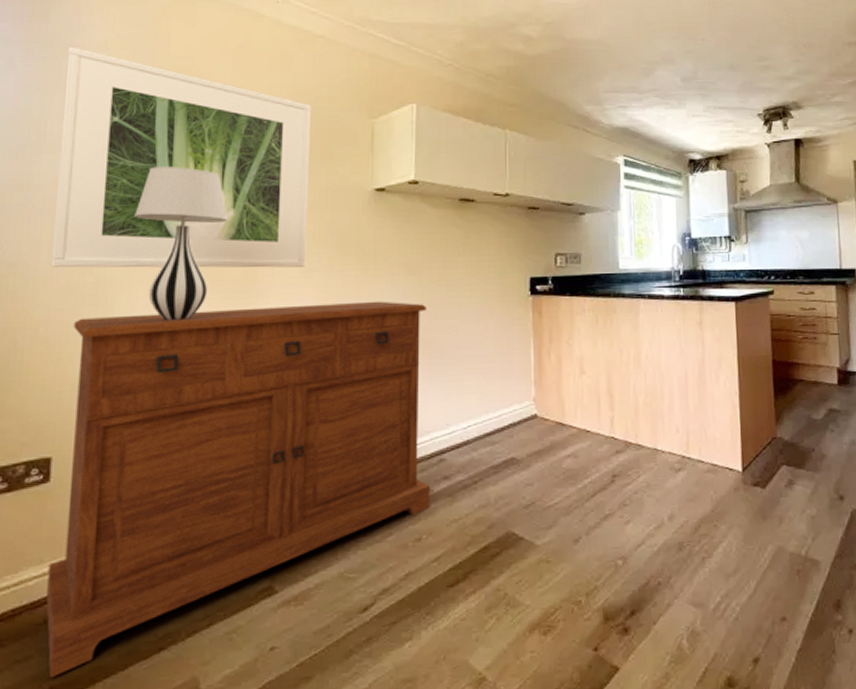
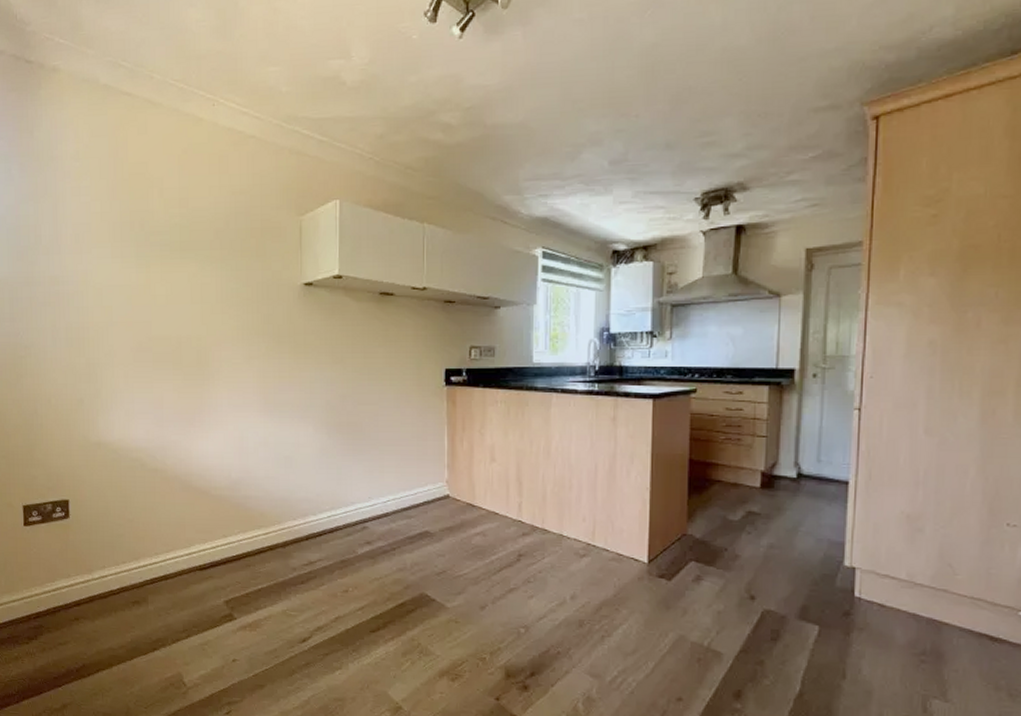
sideboard: present [46,301,431,679] -> none [74,386,356,659]
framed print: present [51,46,311,268] -> none [50,158,248,354]
table lamp: present [134,167,229,320] -> none [111,264,183,396]

